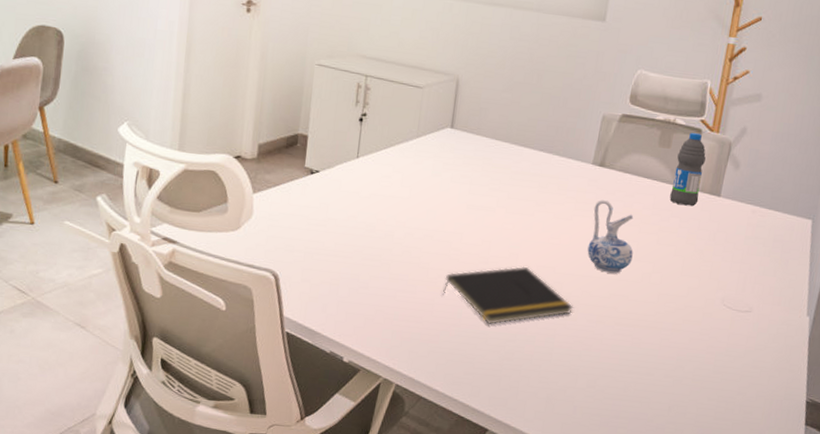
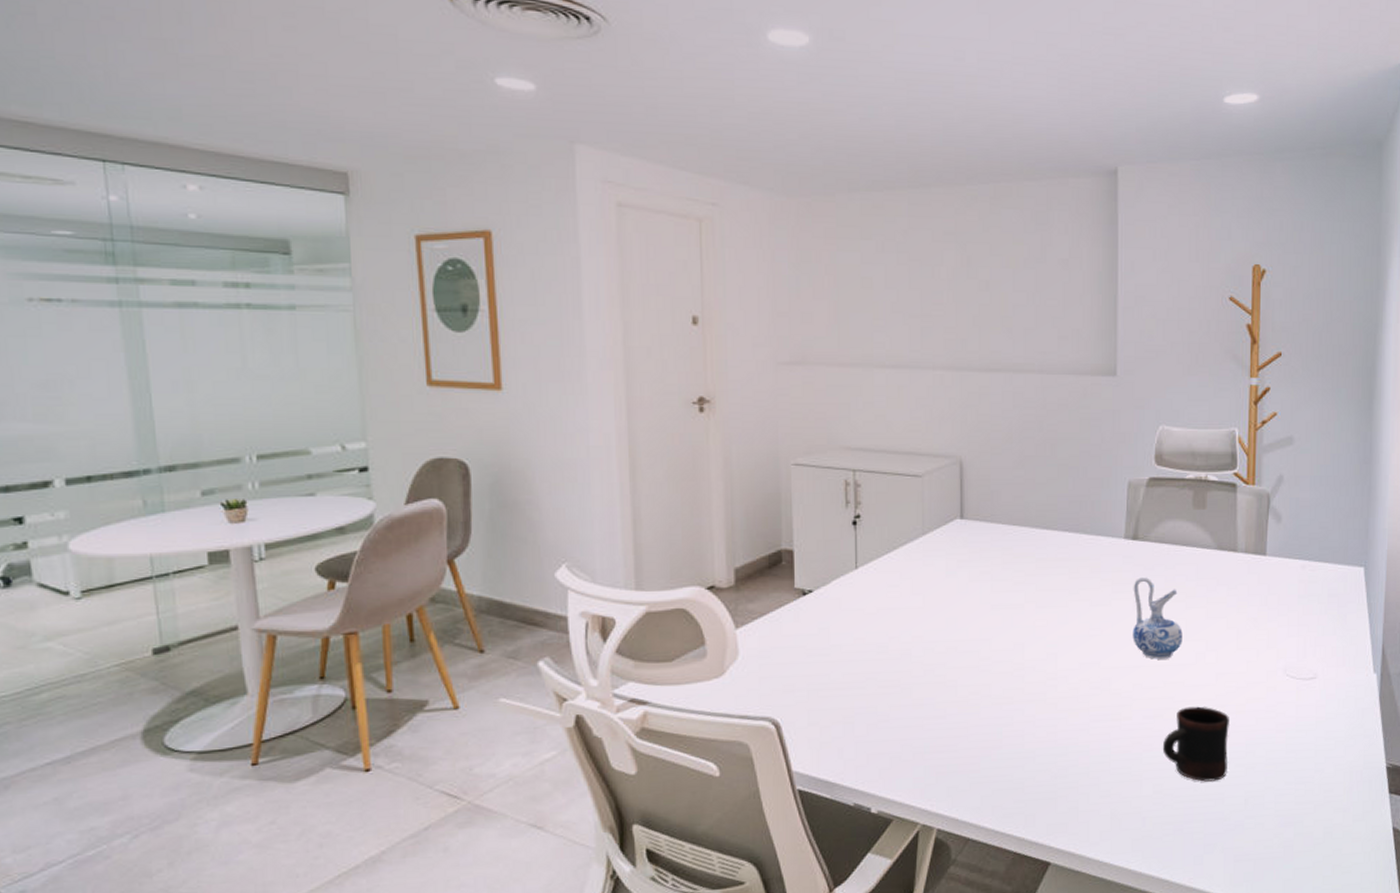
notepad: present [443,266,574,325] -> none [977,666,1127,740]
mug: none [600,318,665,387] -> present [1162,706,1229,782]
water bottle: present [670,133,706,207] -> none [1213,489,1245,571]

